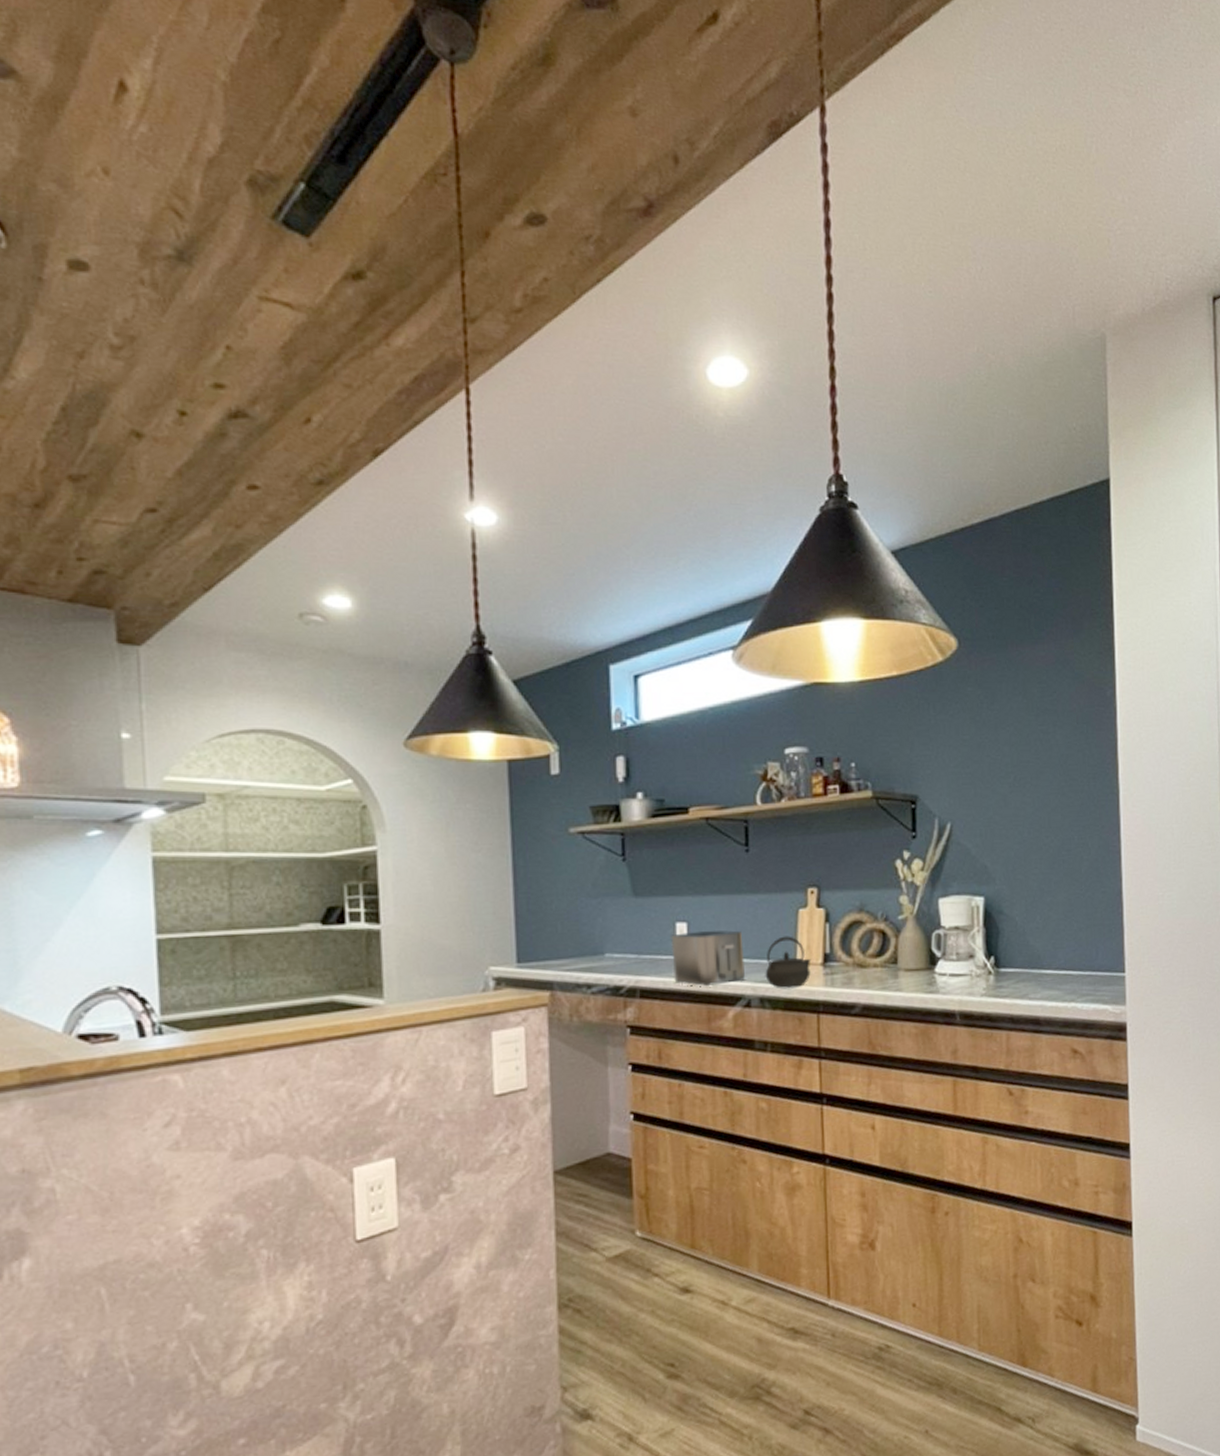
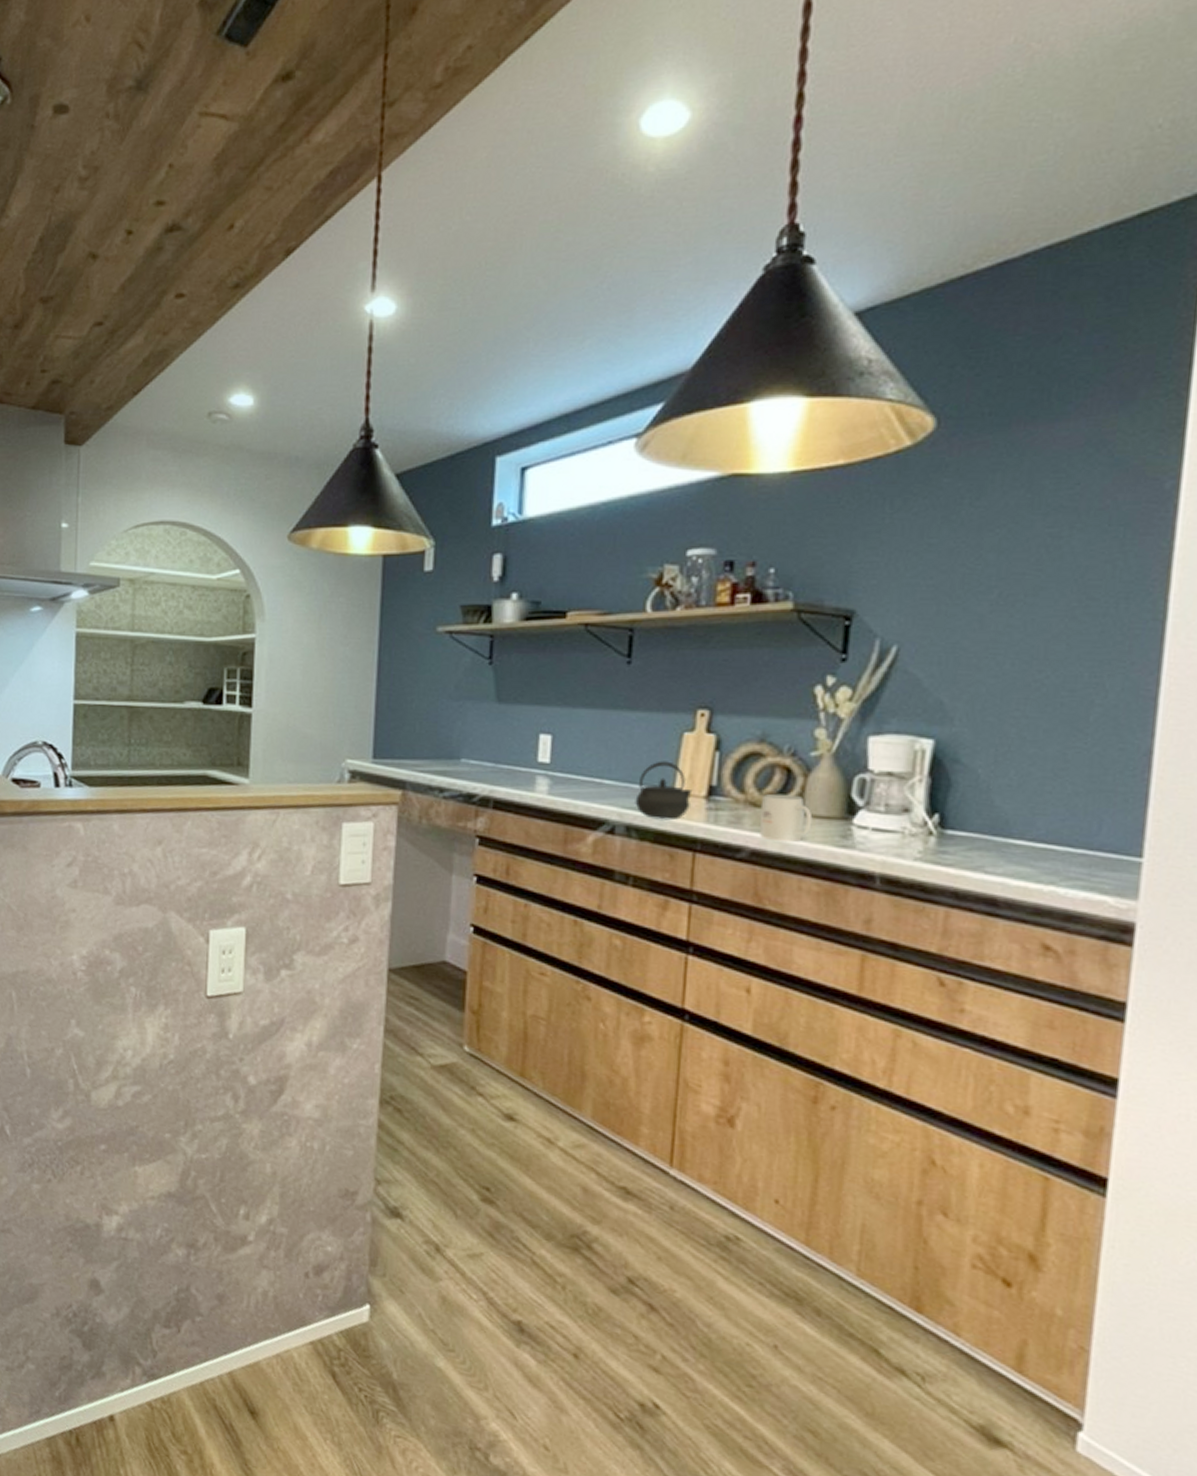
toaster: present [671,930,745,987] -> none [531,745,614,806]
mug: none [865,953,906,996] -> present [759,793,813,843]

